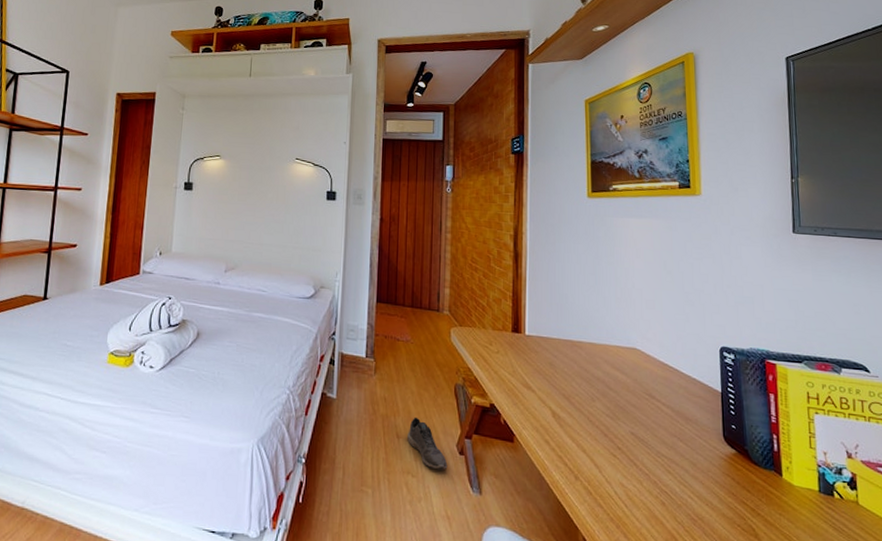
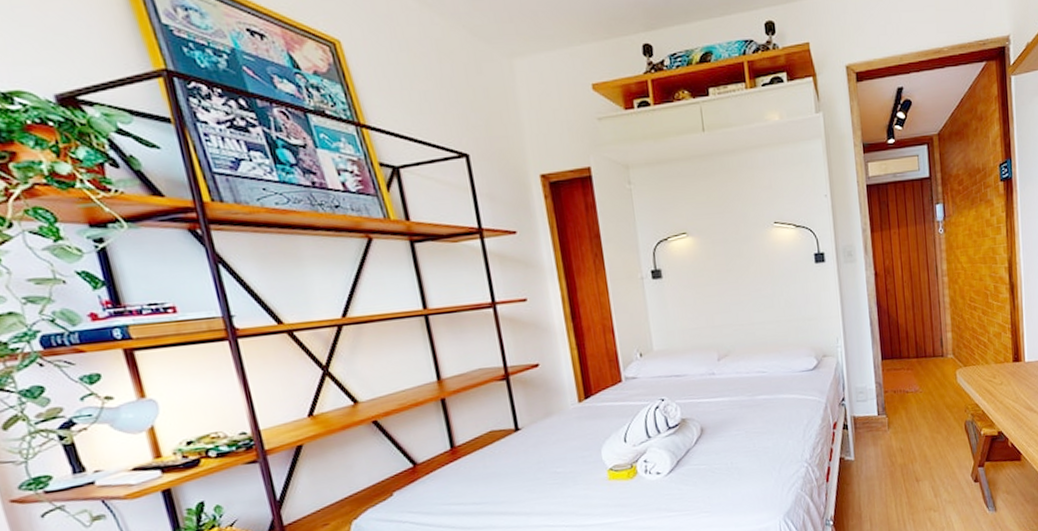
athletic shoe: present [407,417,448,470] -> none [926,459,965,501]

